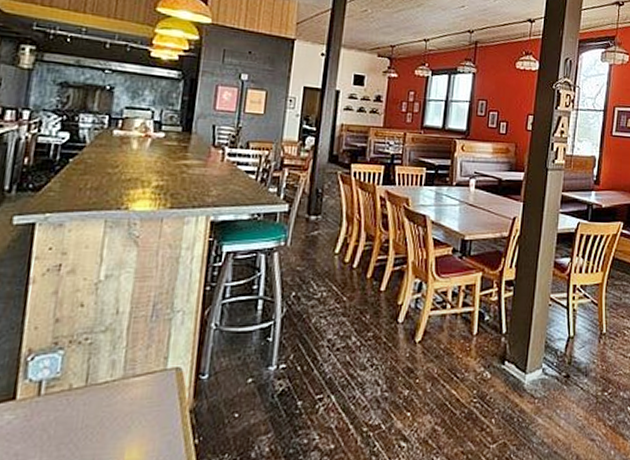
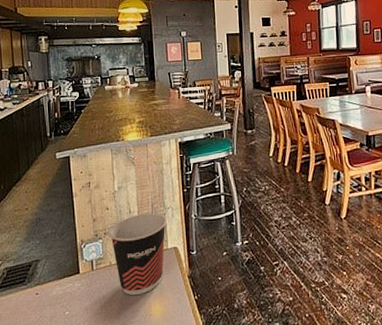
cup: none [76,317,173,436] -> present [109,213,167,296]

